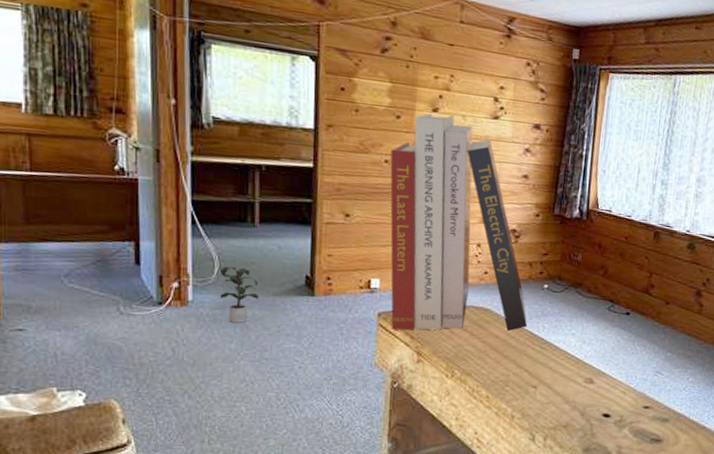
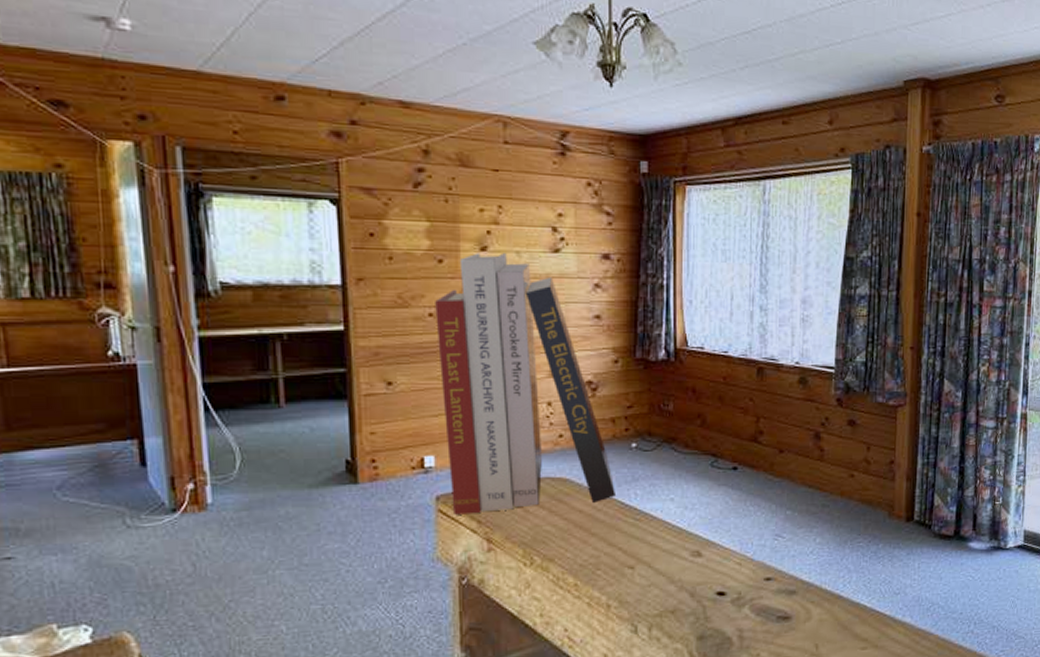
potted plant: present [220,266,258,323] -> none [243,458,291,525]

